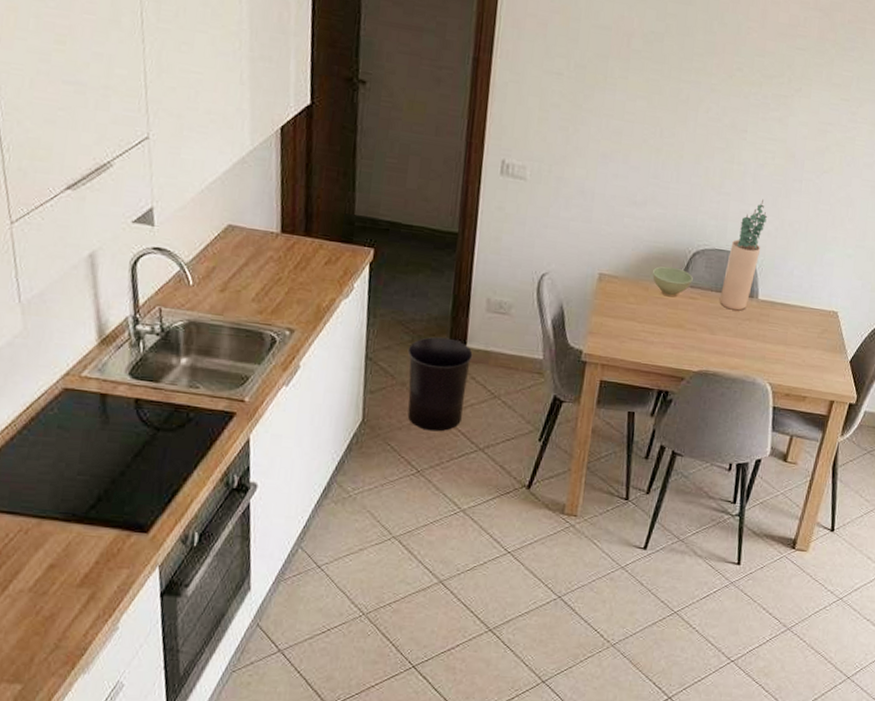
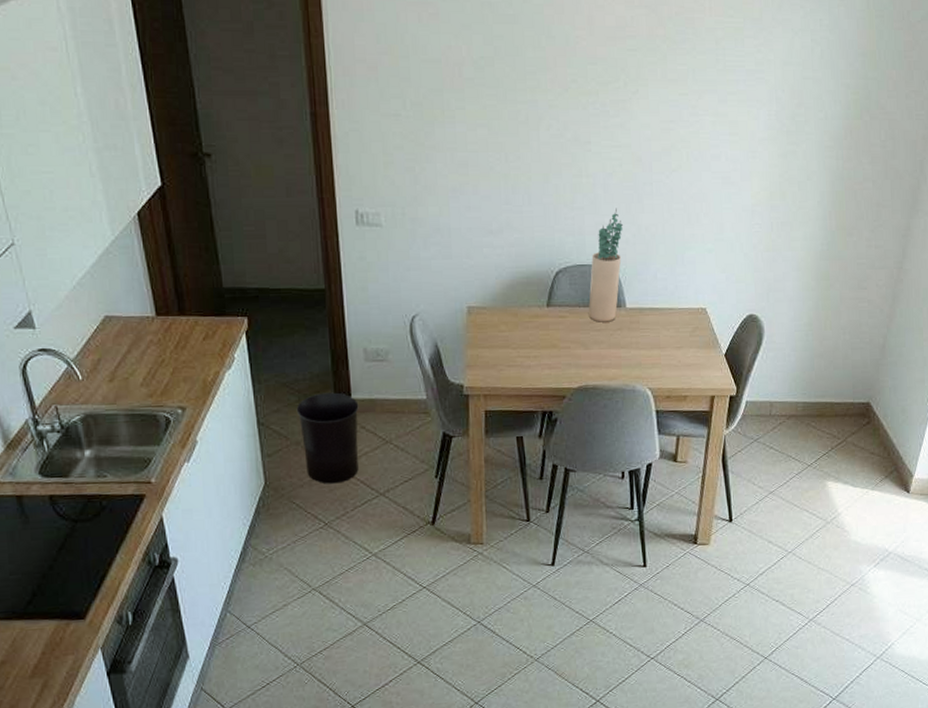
bowl: present [652,266,693,298] -> none [518,289,559,319]

